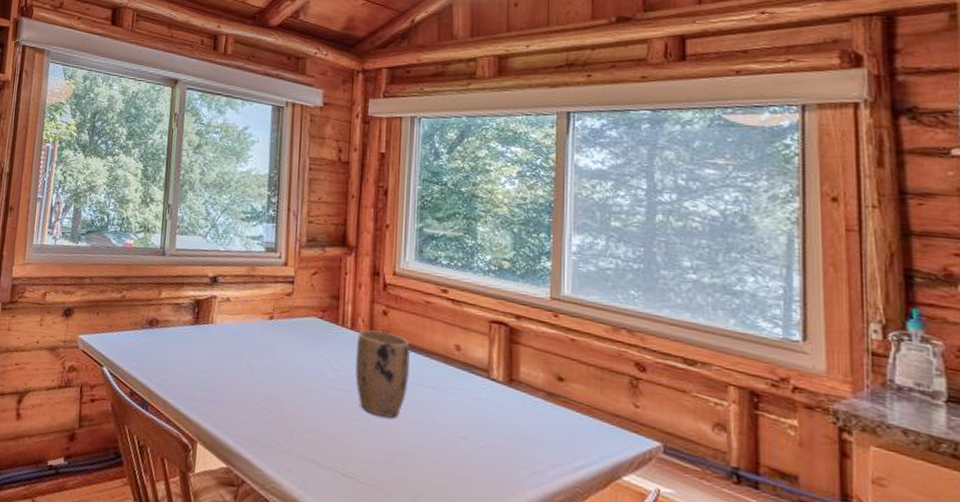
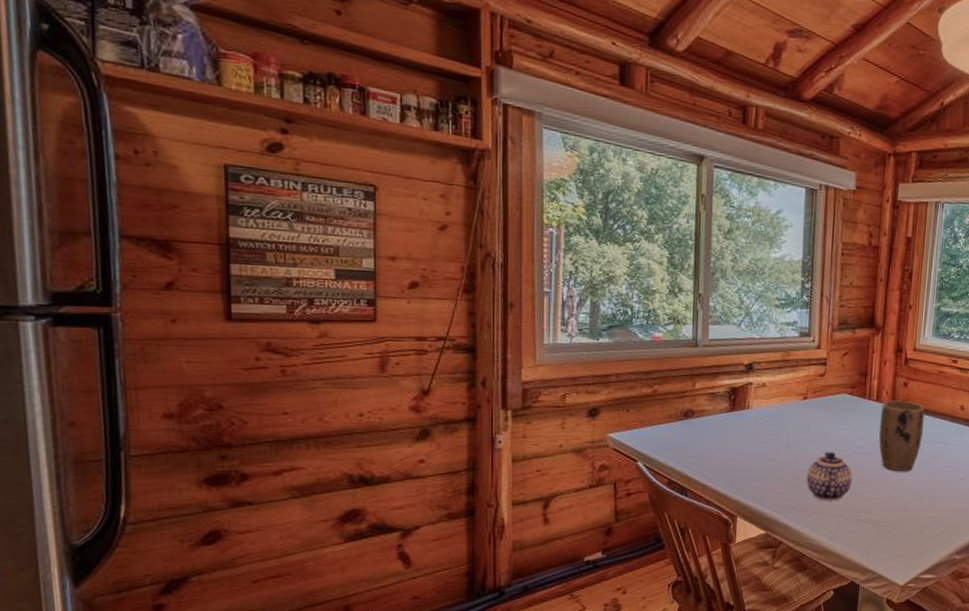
teapot: none [272,381,325,442] -> present [806,452,852,501]

